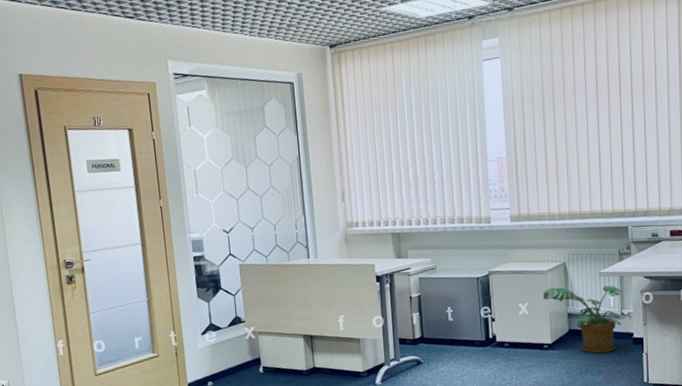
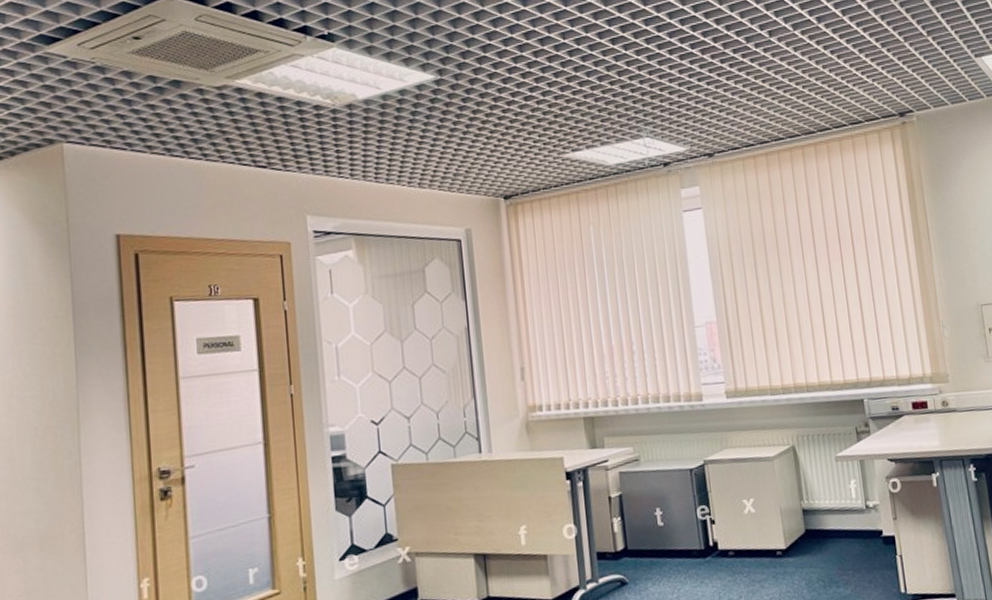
potted plant: present [543,285,622,354] -> none [771,472,867,559]

